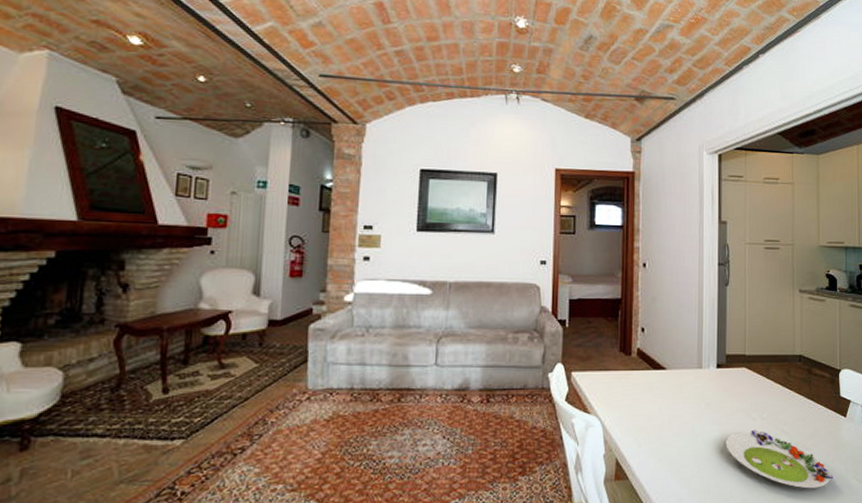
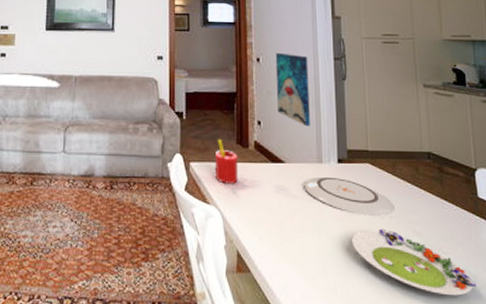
straw: none [596,346,621,393] -> present [214,138,239,184]
wall art: none [661,257,693,333] -> present [275,52,310,127]
plate: none [684,382,766,418] -> present [304,176,395,216]

